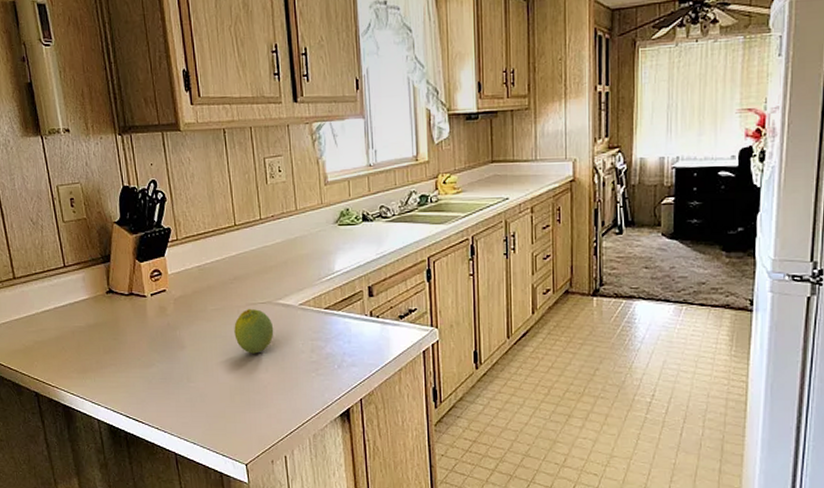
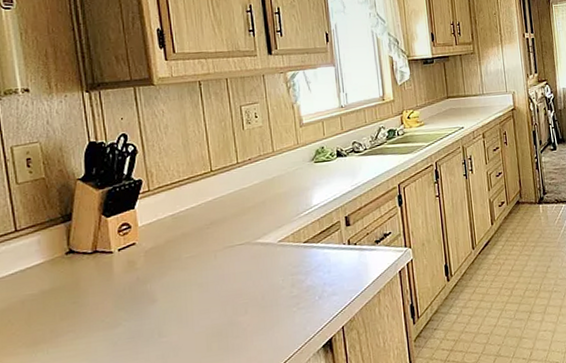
fruit: present [234,308,274,354] -> none [211,251,253,298]

